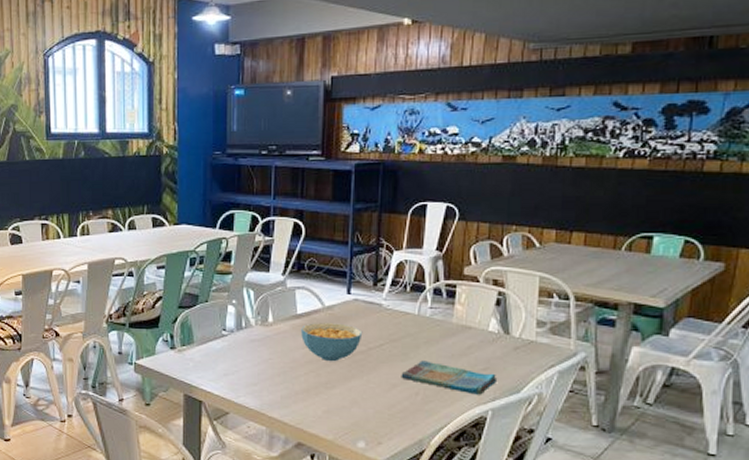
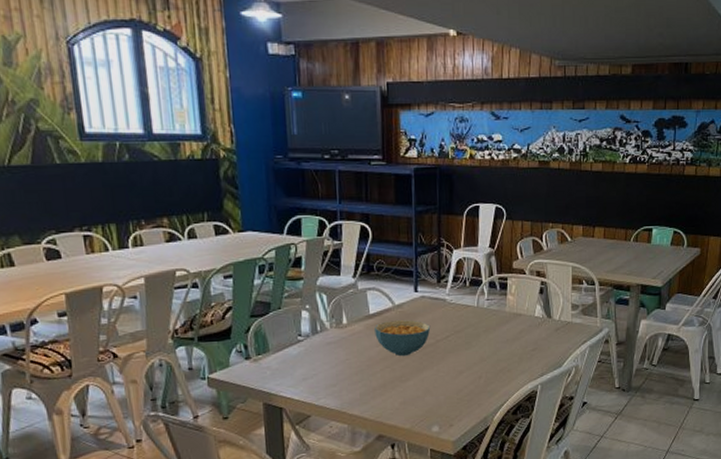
dish towel: present [401,360,498,395] -> none [466,347,544,373]

